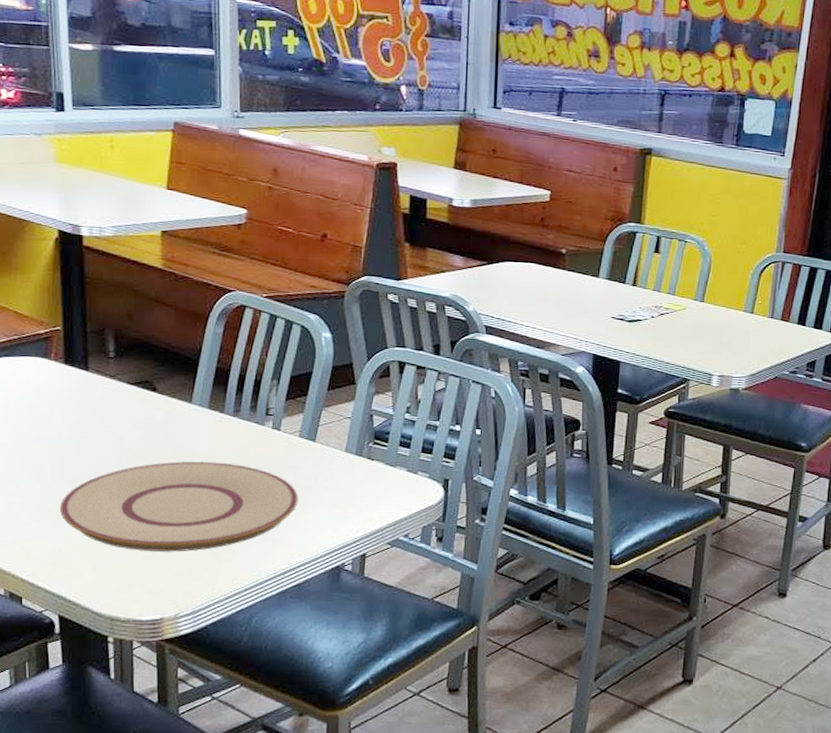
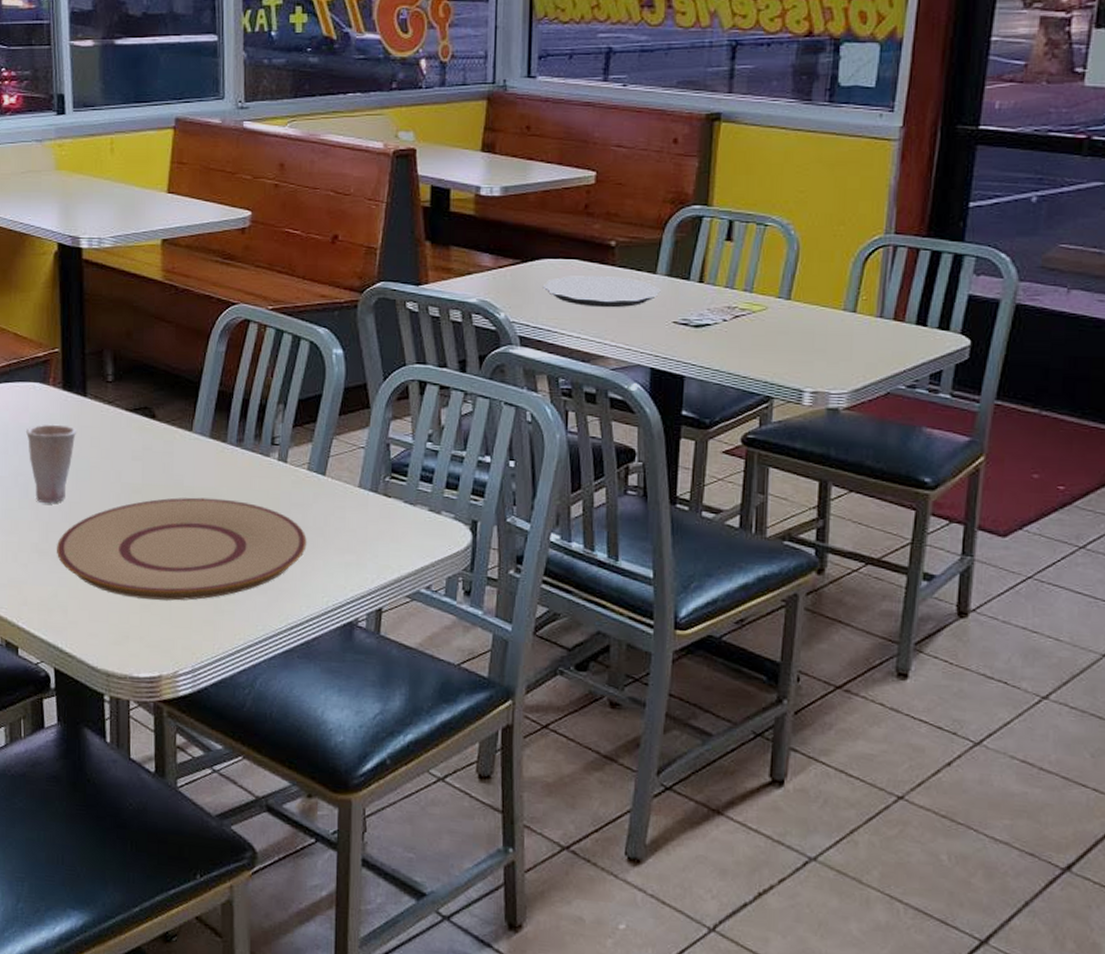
cup: none [28,395,80,468] -> present [26,424,77,504]
plate: none [505,276,602,304] -> present [542,275,661,308]

